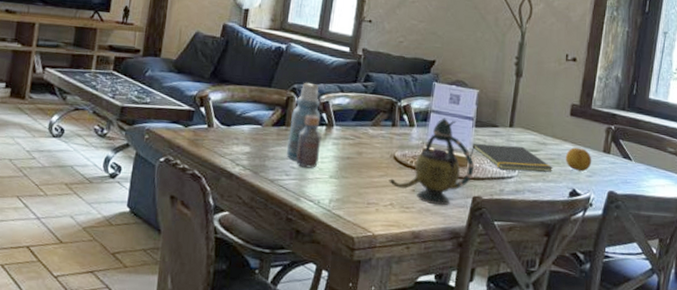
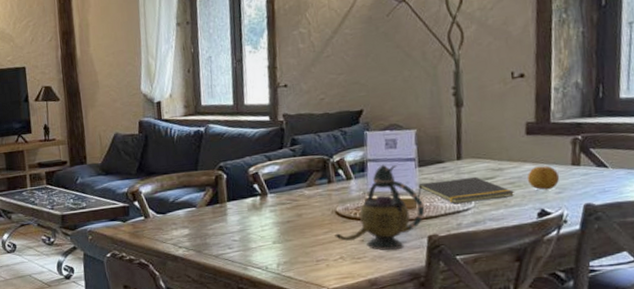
bottle: present [287,82,322,169] -> none [223,158,259,239]

